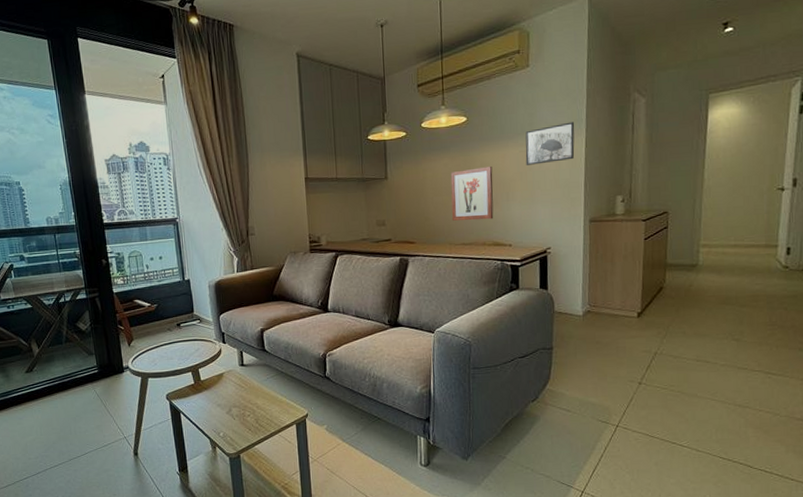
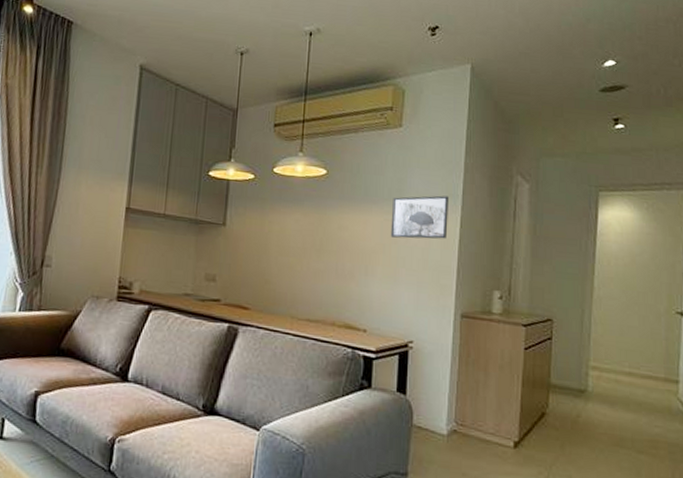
wall art: present [450,167,494,221] -> none [298,229,352,295]

